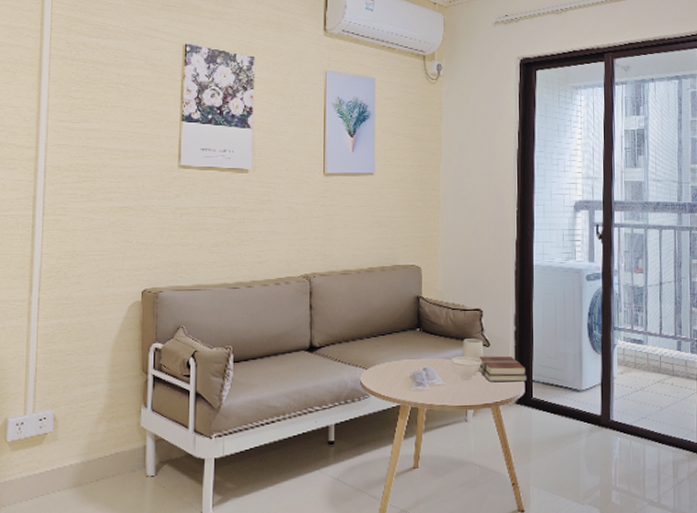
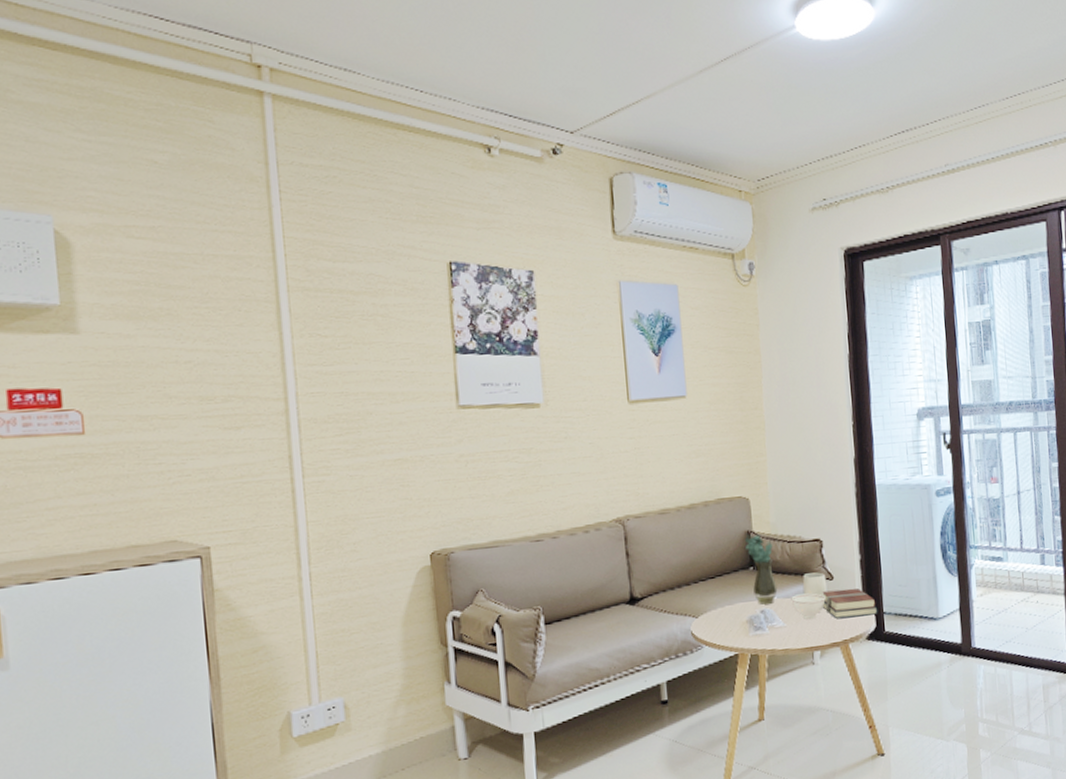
vase: none [415,298,440,363] -> present [745,533,778,605]

